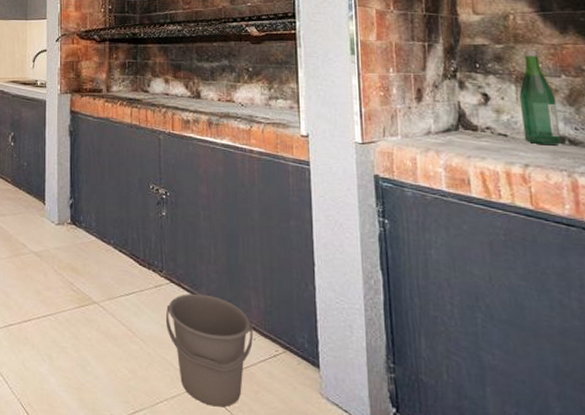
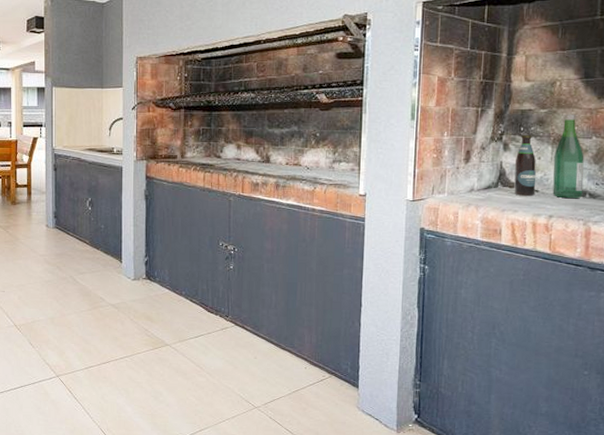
bucket: present [165,293,254,407] -> none [229,333,306,422]
bottle: none [474,72,504,142] -> present [514,135,537,197]

